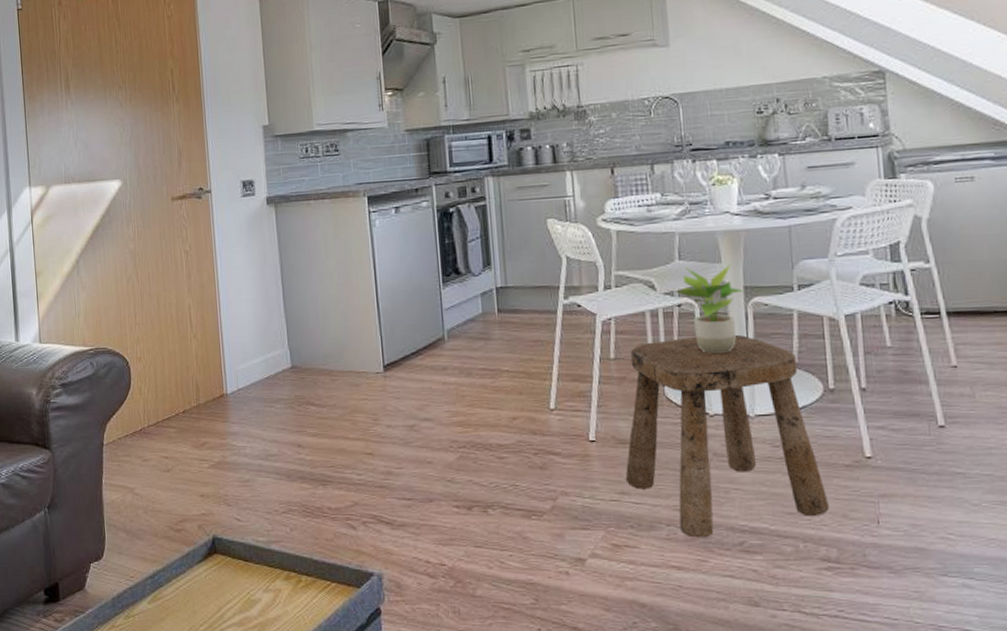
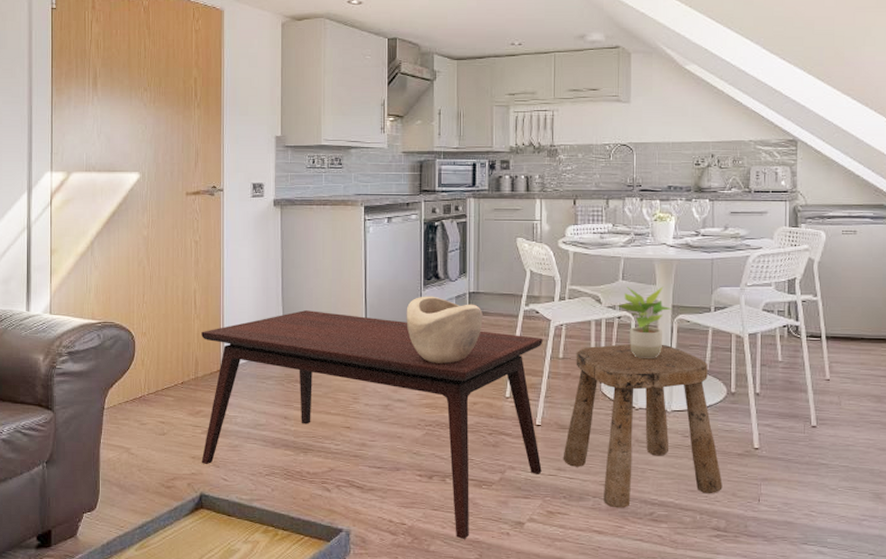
coffee table: none [200,321,601,581] -> present [201,310,543,539]
decorative bowl: none [425,294,515,374] -> present [406,296,483,364]

